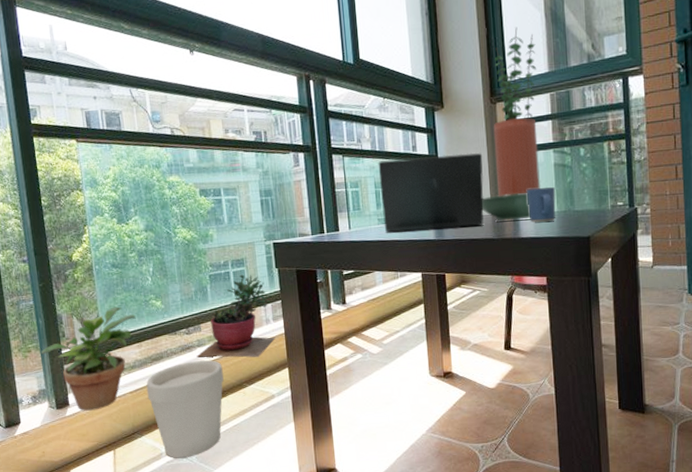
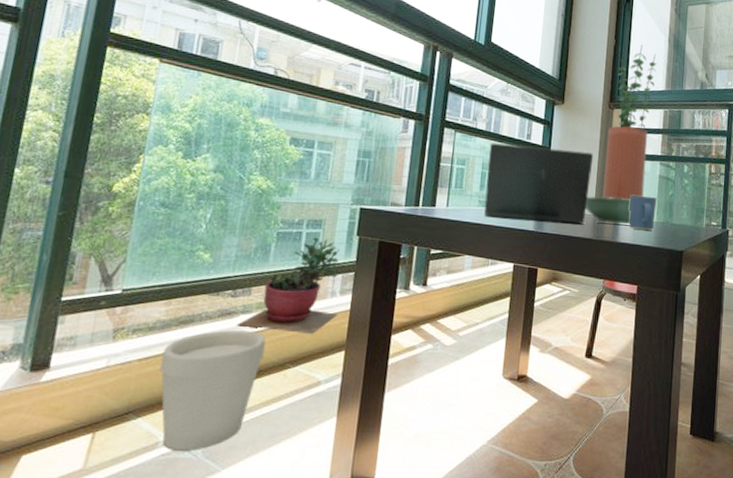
potted plant: present [40,306,136,412] -> none [31,252,174,379]

